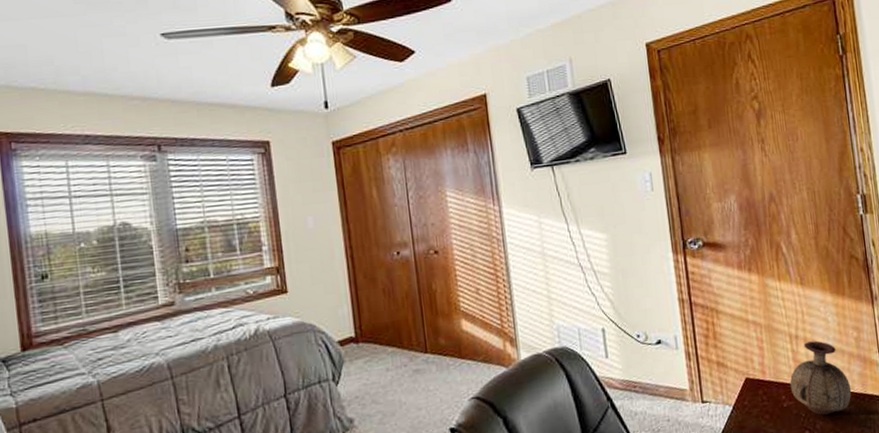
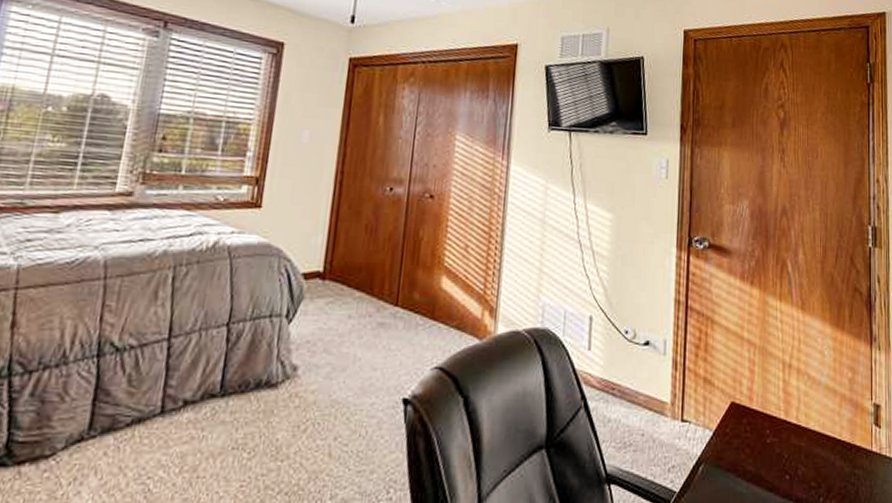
vase: present [789,340,852,415] -> none [776,374,839,460]

